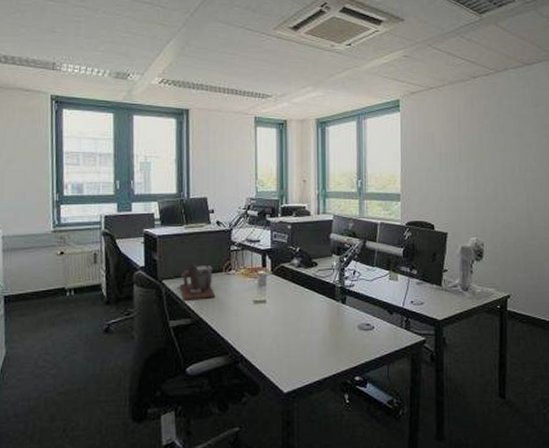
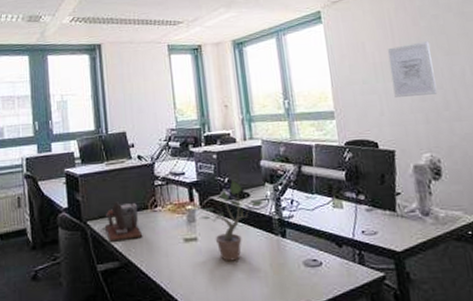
potted plant: none [270,249,328,323] -> present [200,180,262,261]
wall art: none [453,138,490,186] -> present [387,41,438,97]

